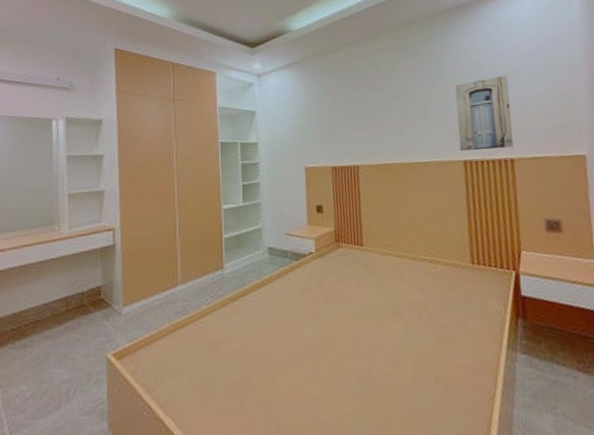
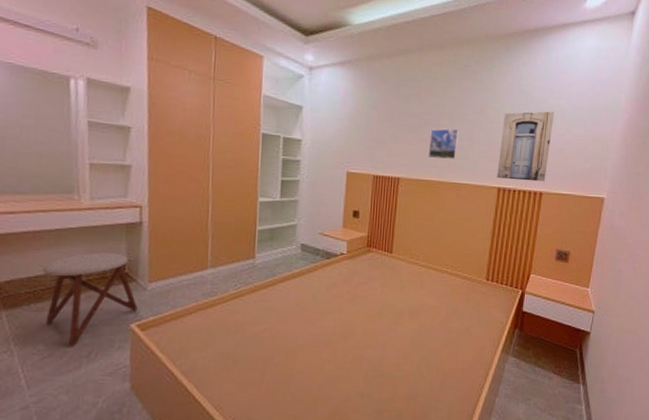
stool: none [26,279,113,383] -> present [42,252,138,345]
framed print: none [382,109,414,142] -> present [428,128,460,160]

